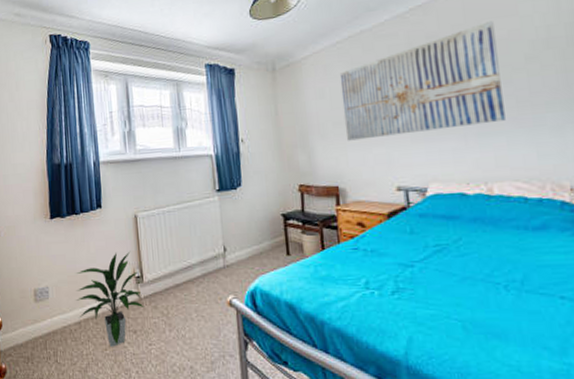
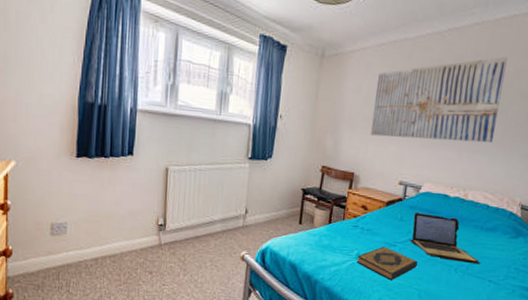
indoor plant: present [76,251,144,347] -> none [95,200,163,284]
hardback book: none [366,269,451,311] -> present [356,247,418,280]
laptop: none [426,220,539,277] -> present [410,211,480,264]

